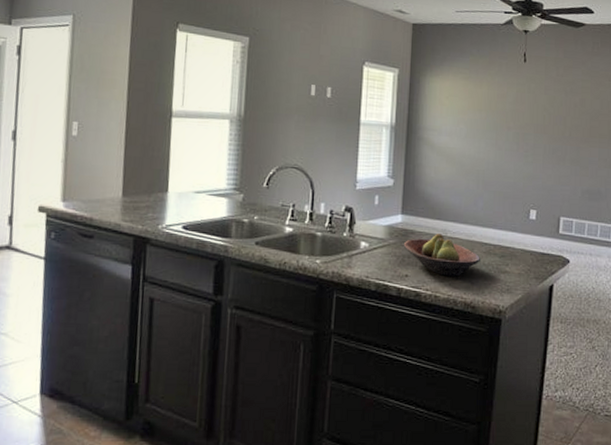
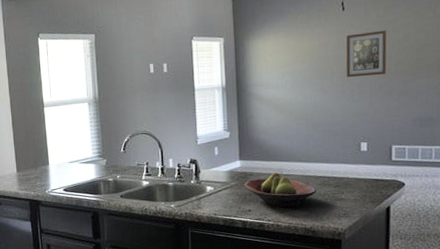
wall art: none [522,89,564,138] -> present [346,30,387,78]

